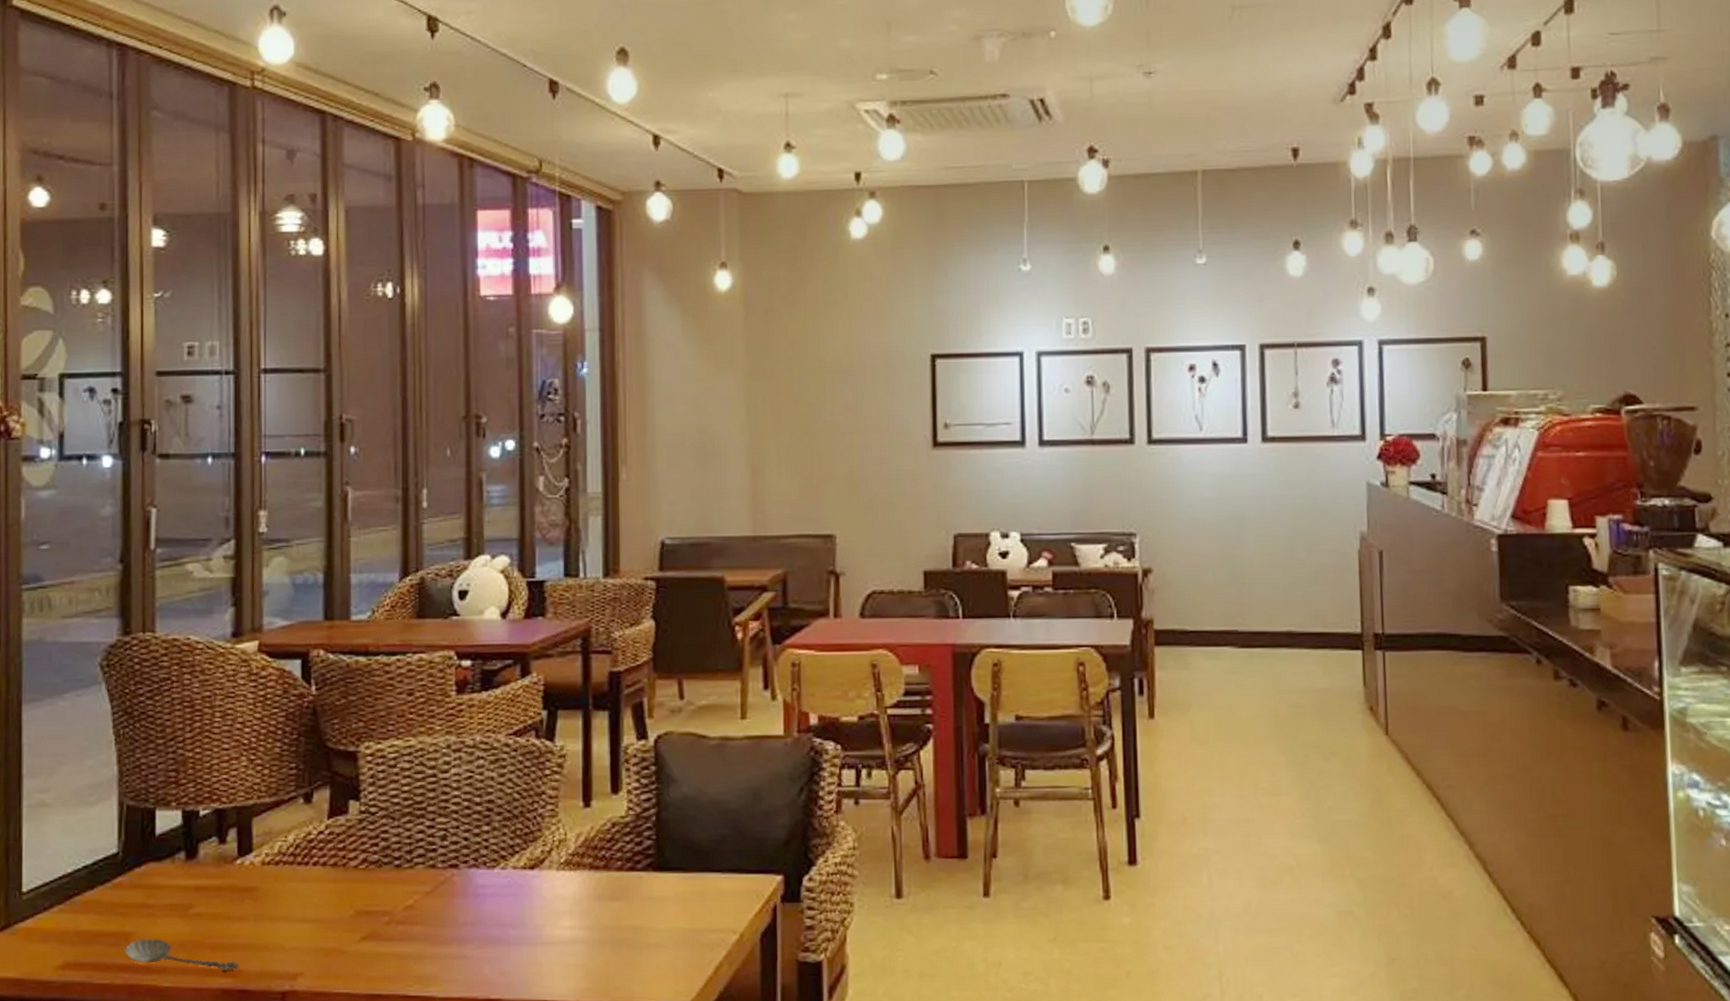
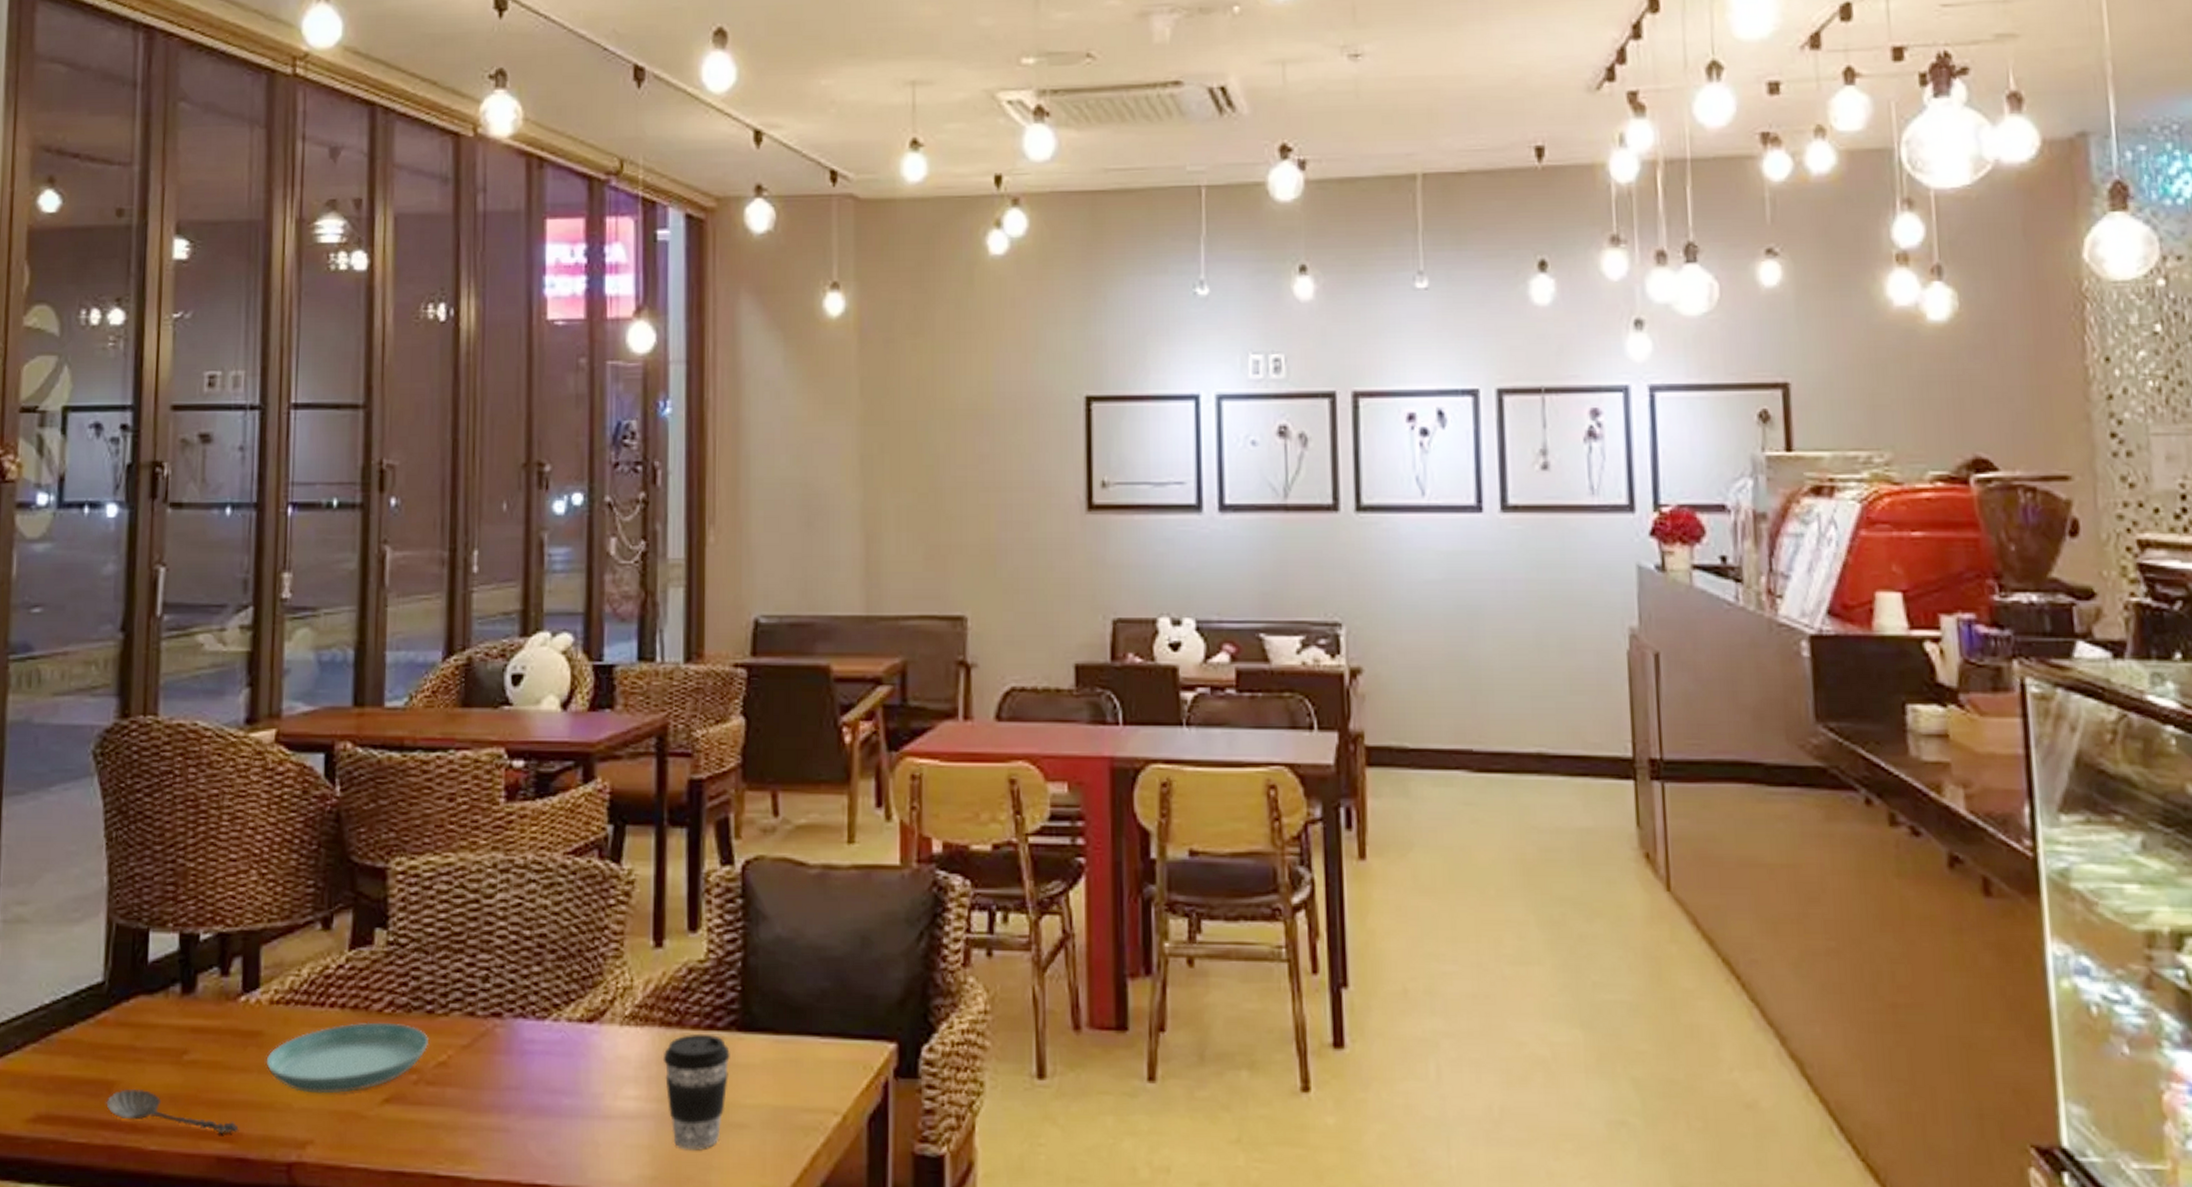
saucer: none [260,876,397,936] -> present [266,1022,428,1094]
coffee cup: none [592,874,648,967] -> present [662,1033,730,1150]

